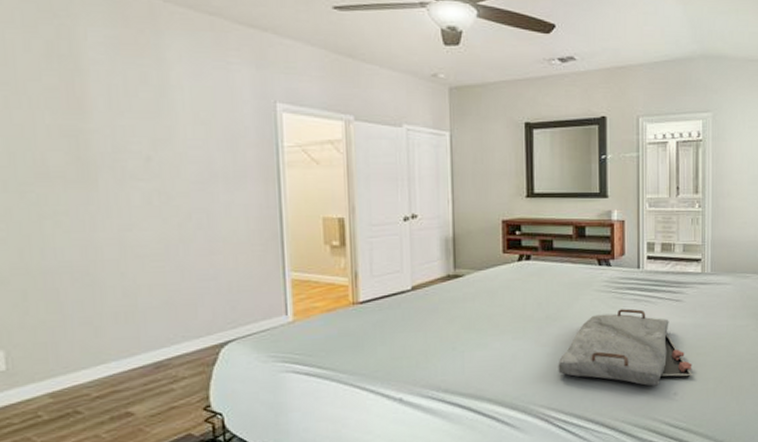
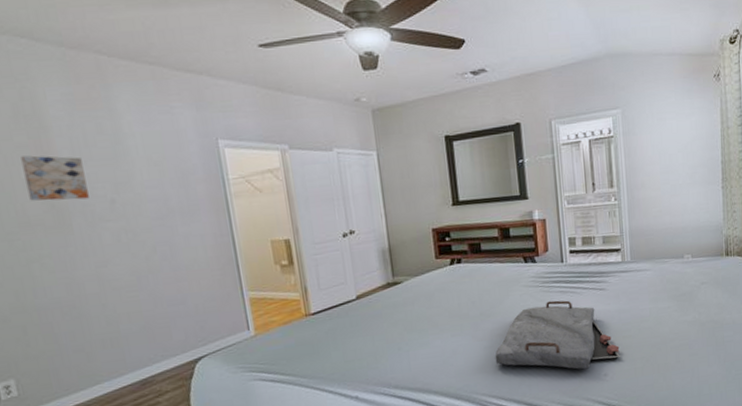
wall art: none [48,99,121,153] -> present [21,155,89,201]

